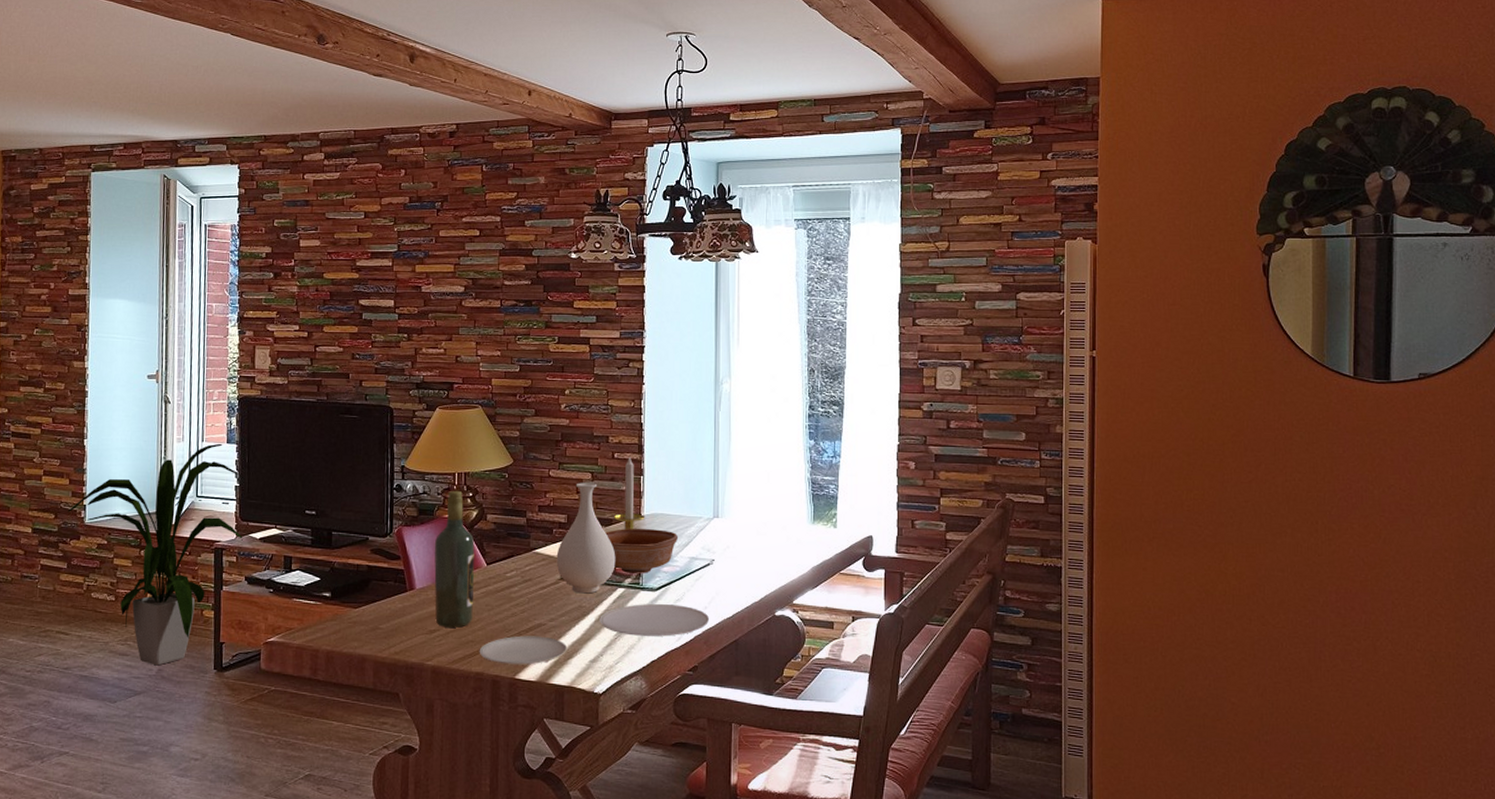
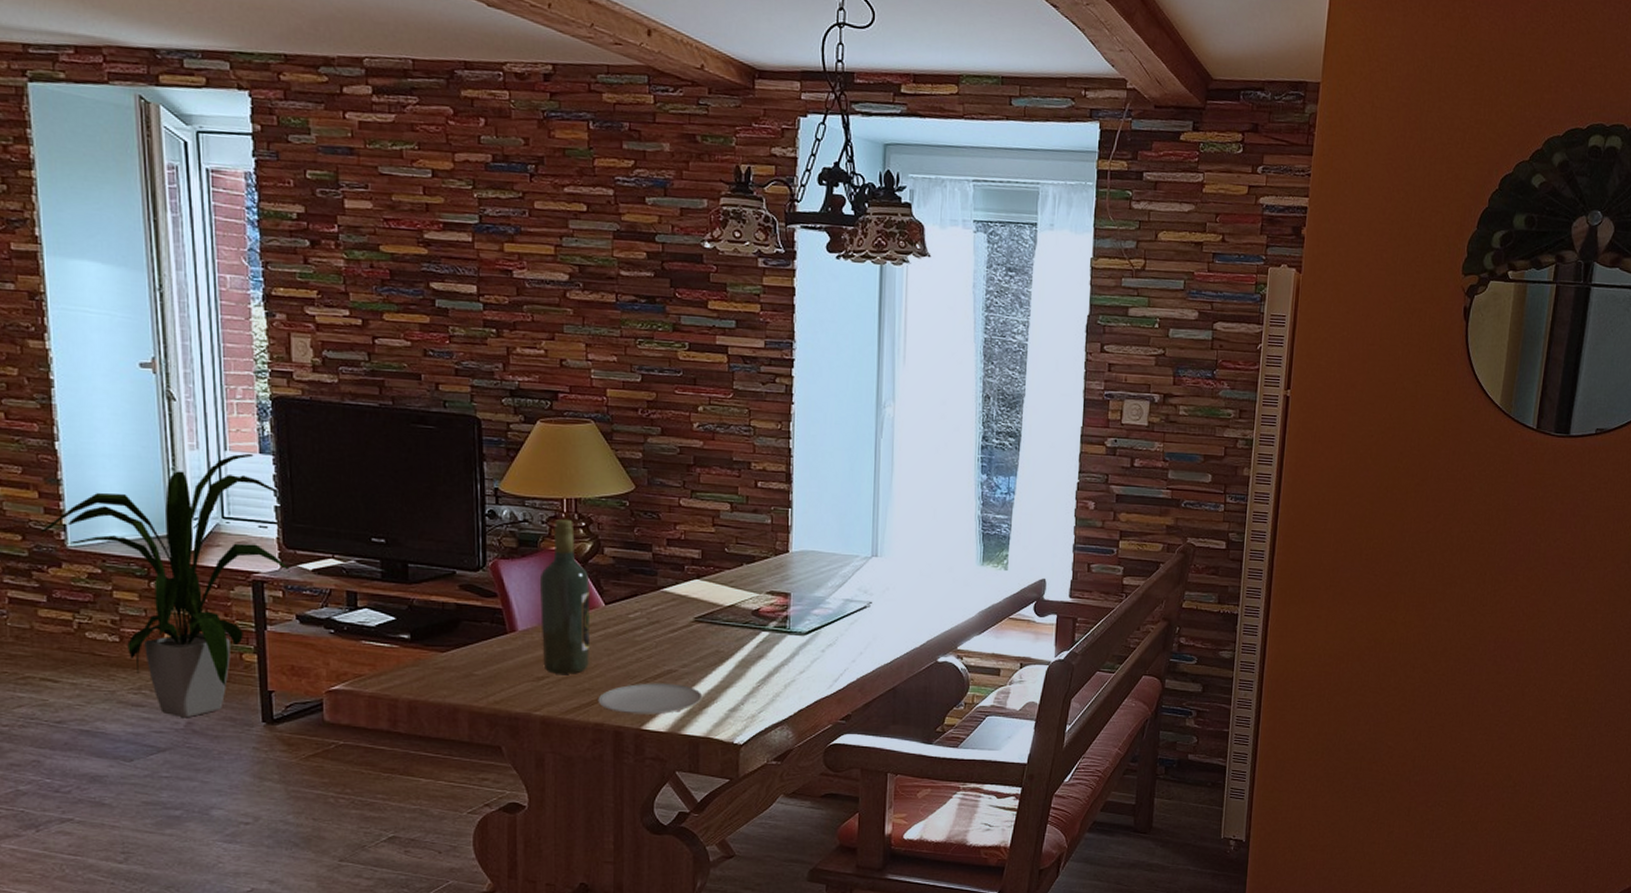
vase: present [556,482,616,594] -> none [689,514,759,638]
plate: present [599,603,710,636] -> none [740,648,866,684]
bowl: present [605,528,679,573] -> none [747,566,832,616]
candle: present [613,455,645,530] -> none [756,484,794,568]

